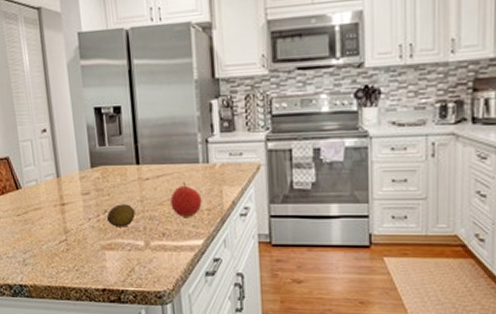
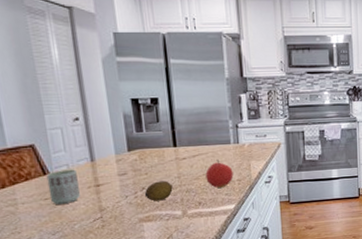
cup: none [18,185,47,221] -> present [46,169,80,204]

